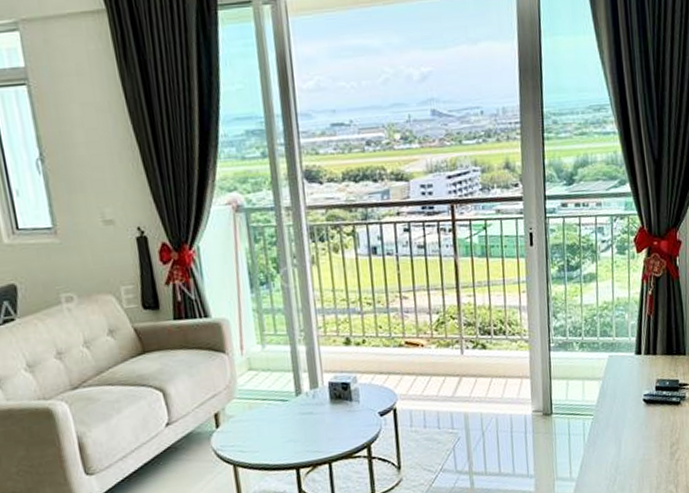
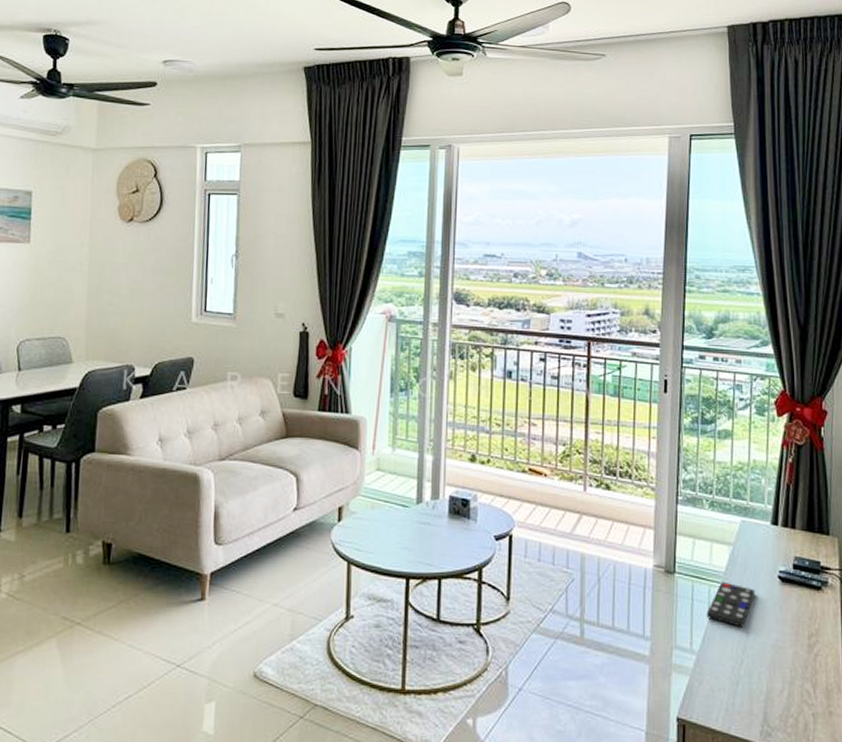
remote control: none [582,413,624,451] -> present [706,581,756,627]

